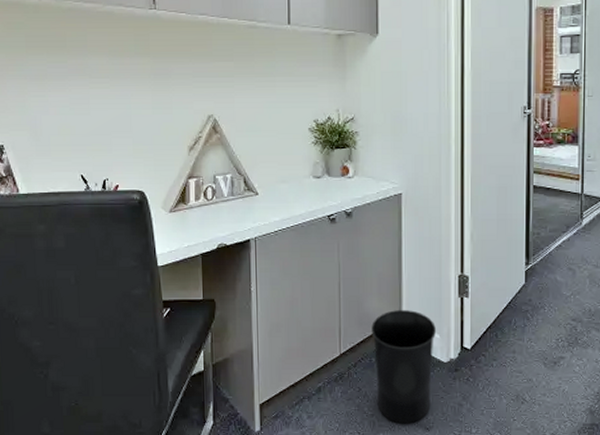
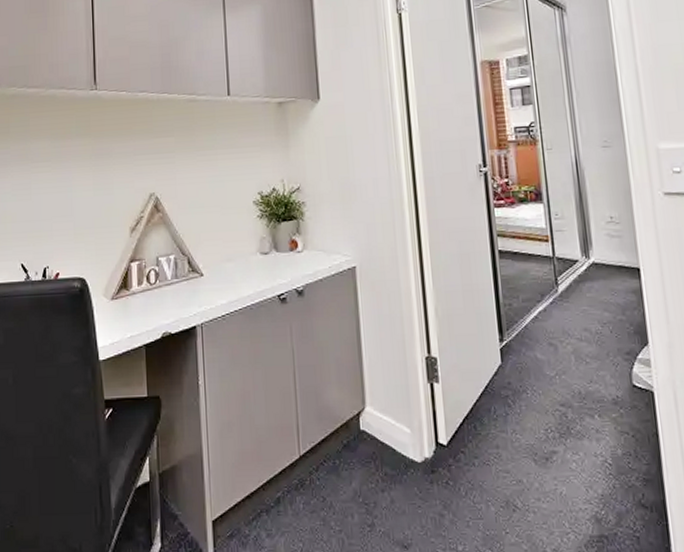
waste bin: present [371,310,436,424] -> none [332,400,407,541]

